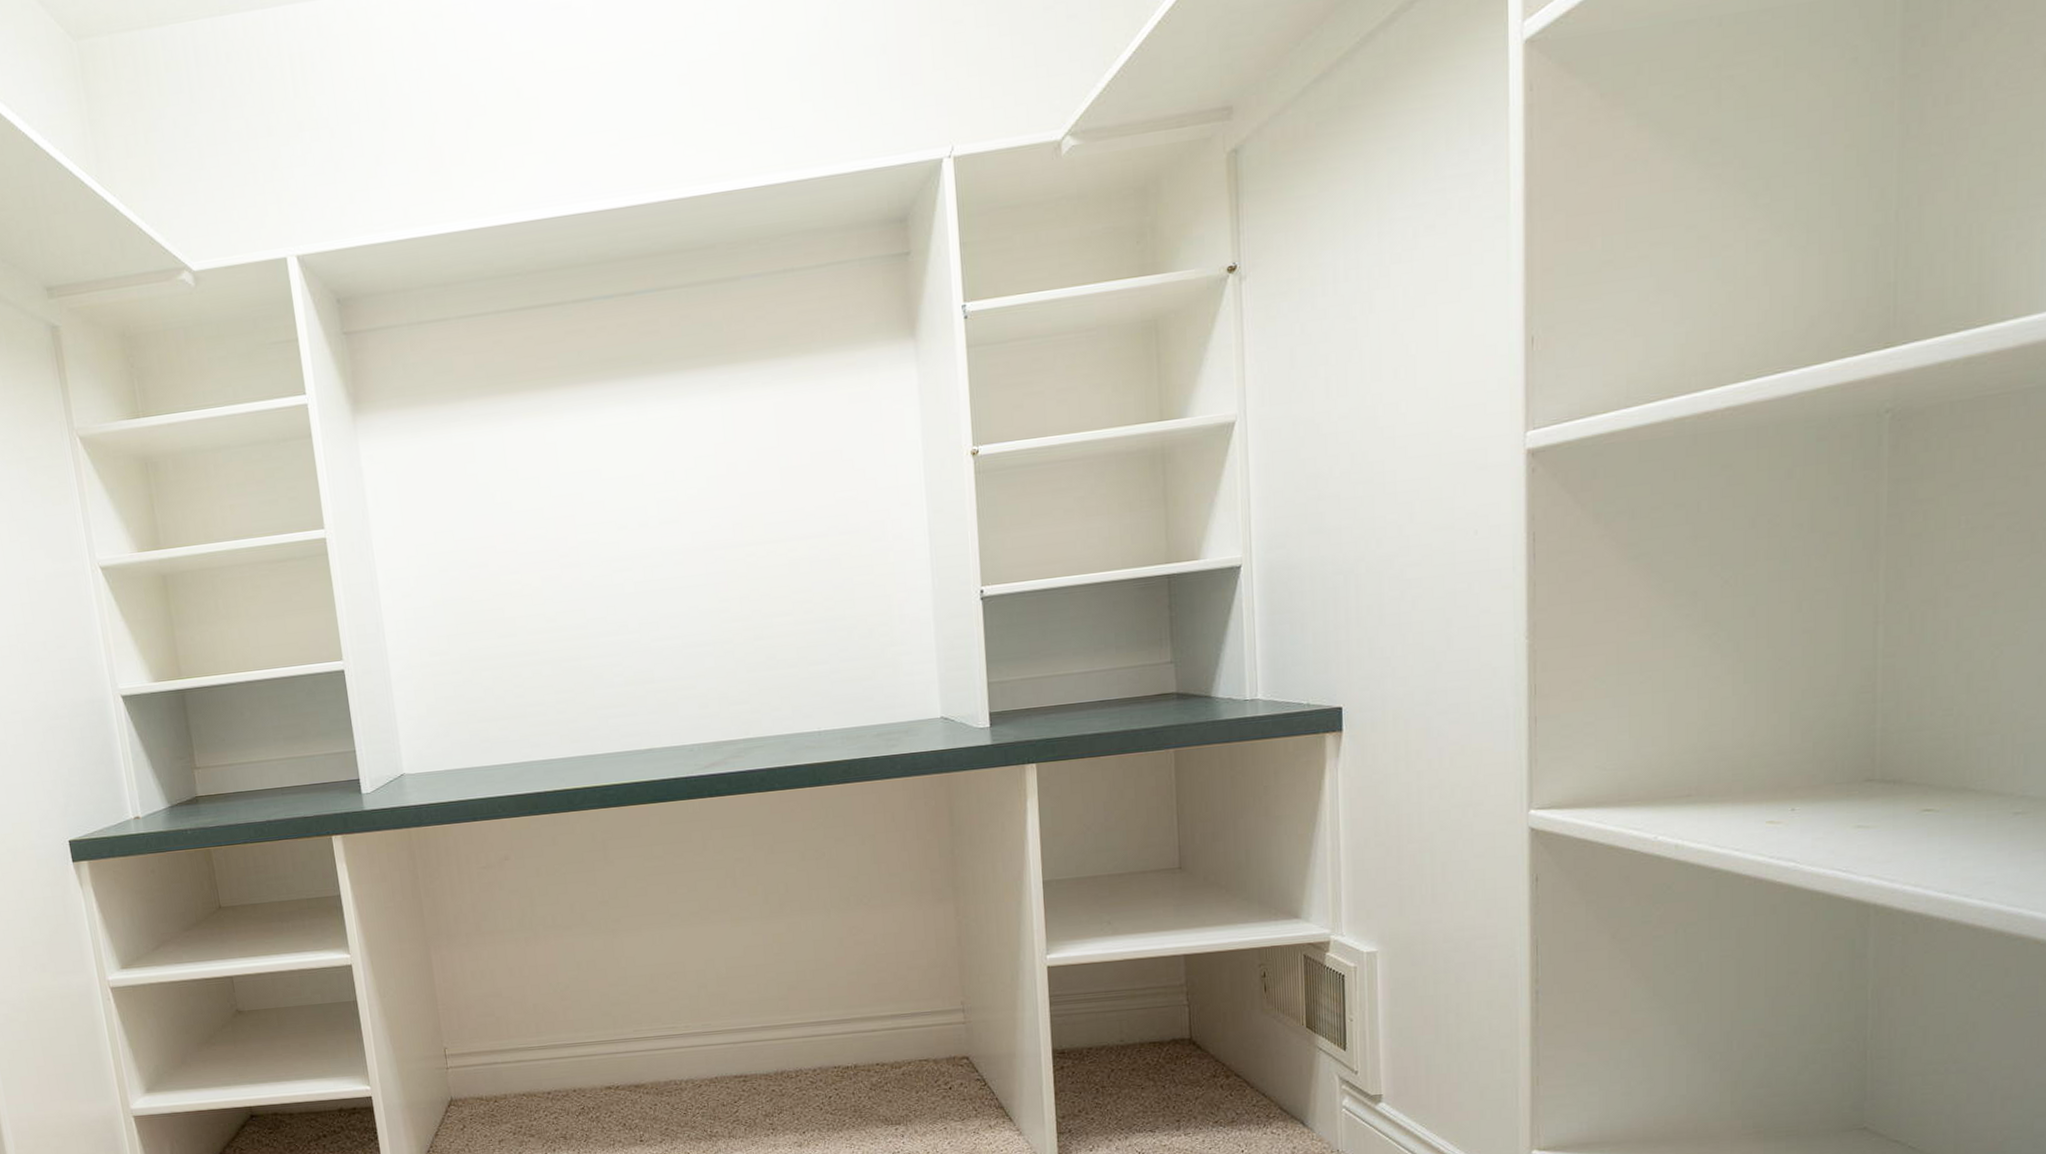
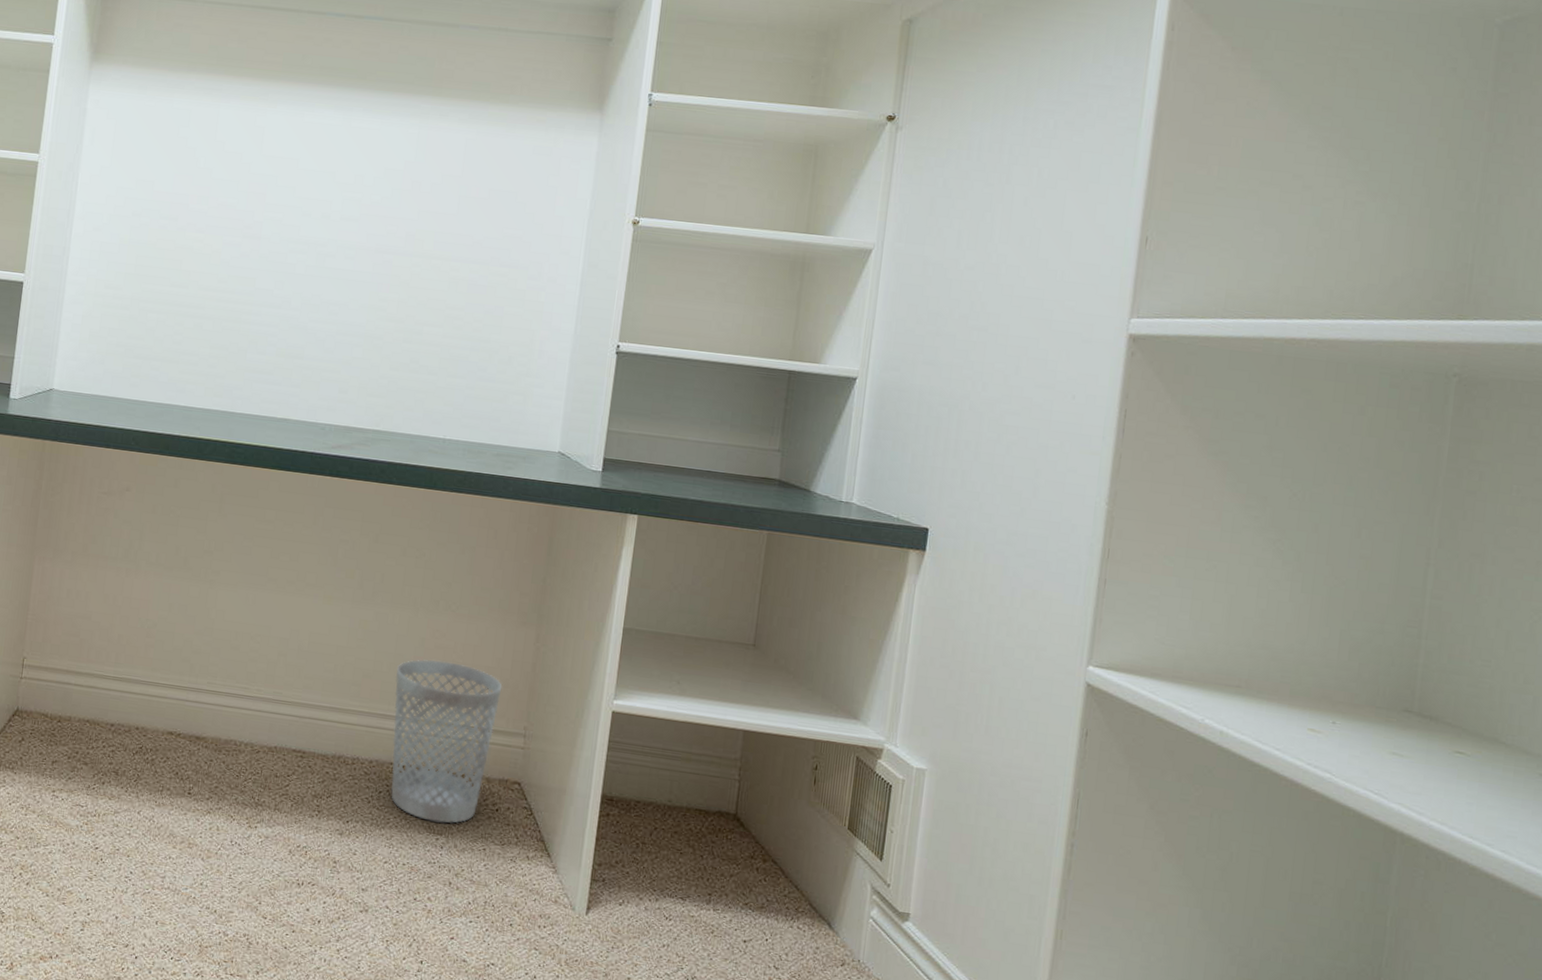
wastebasket: none [821,955,931,1114] -> present [391,659,502,824]

